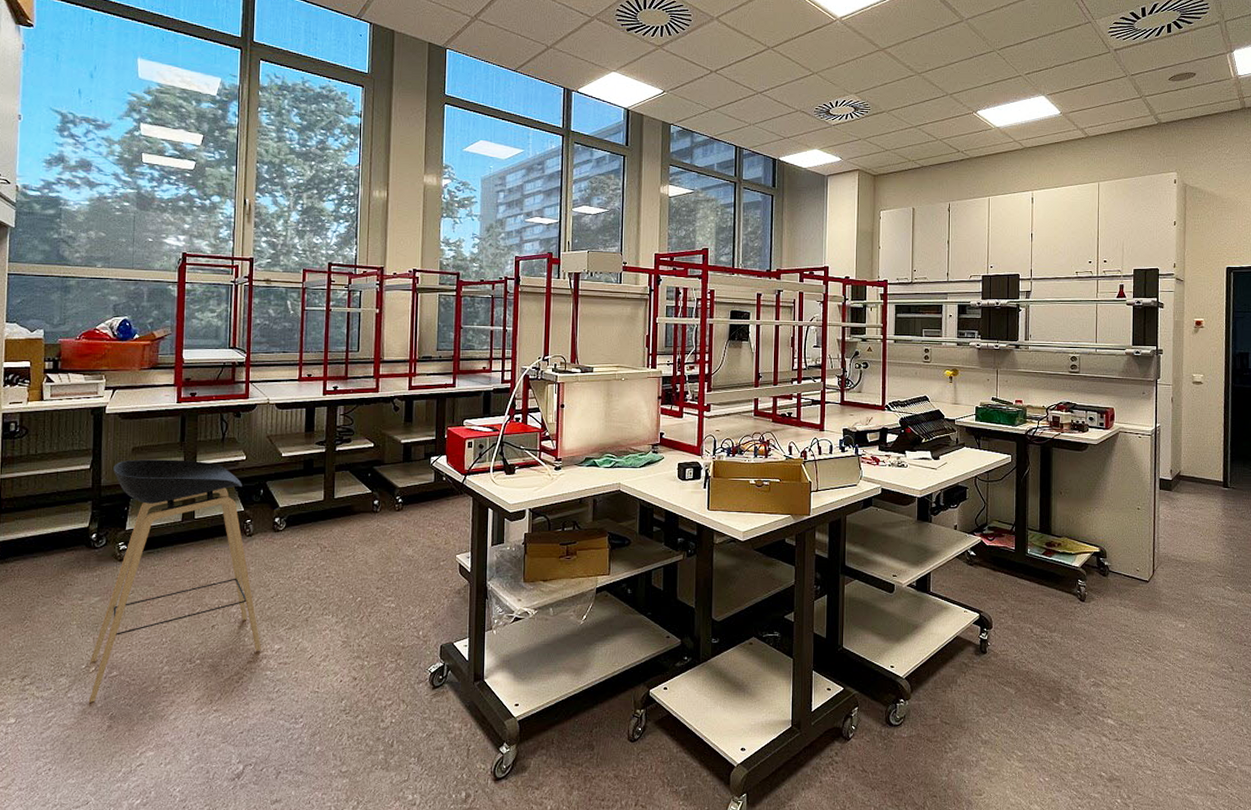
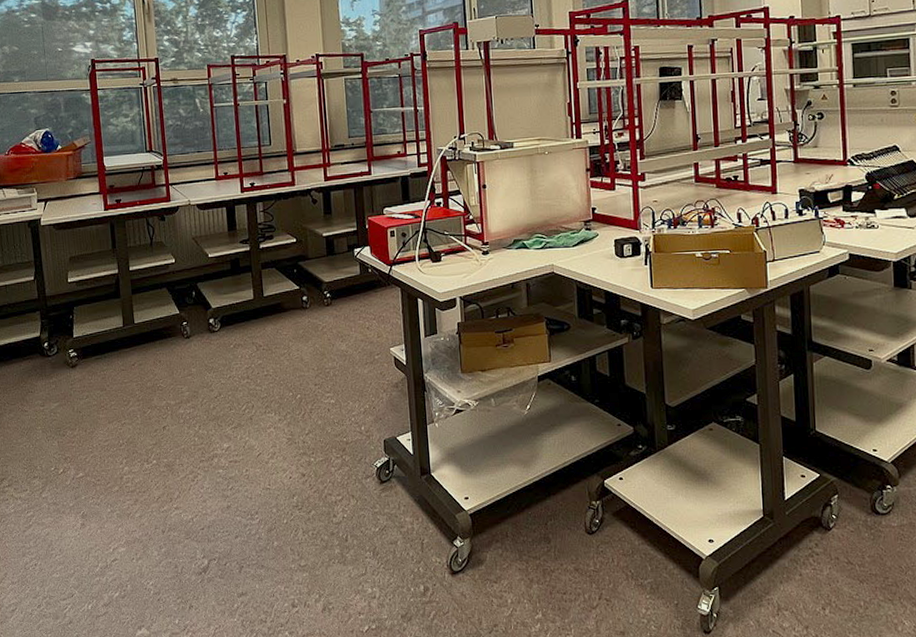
stool: present [88,459,261,703] -> none [55,266,211,502]

